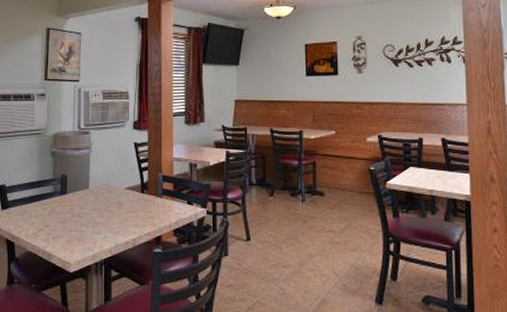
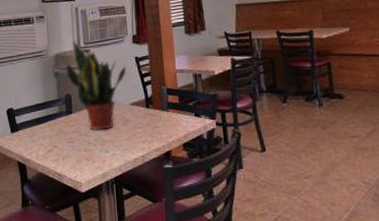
potted plant: none [63,121,125,212] -> present [65,41,127,130]

